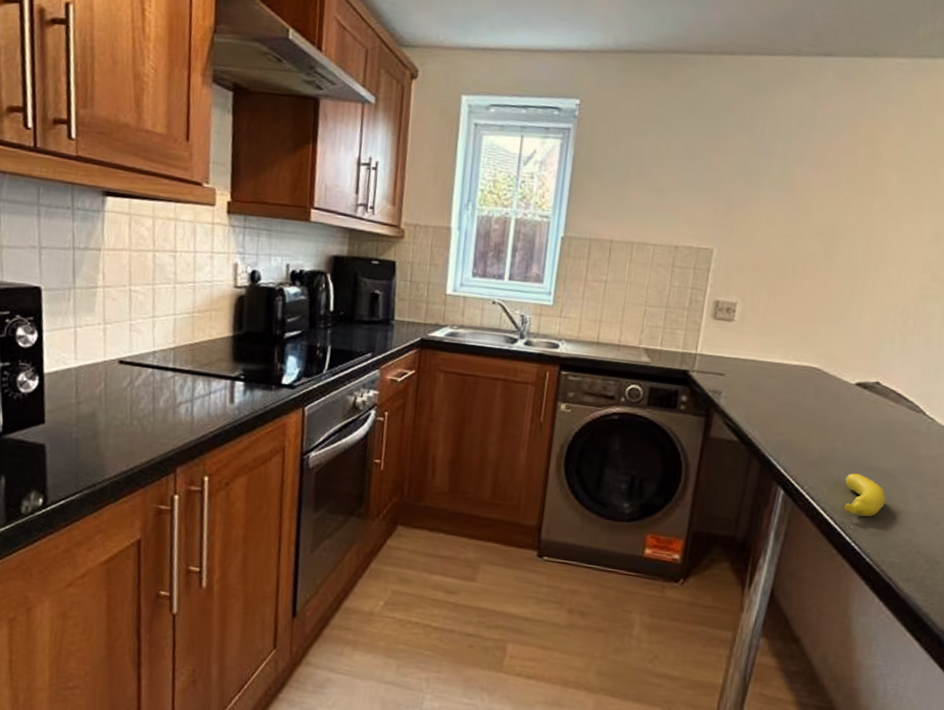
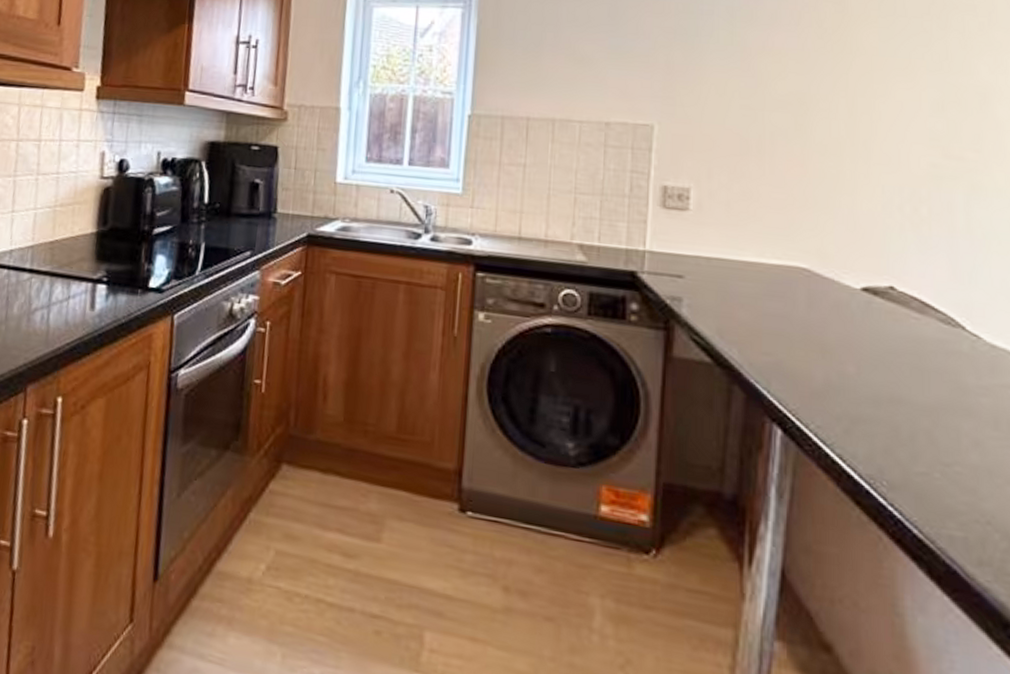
banana: present [844,473,886,517] -> none [866,408,928,470]

